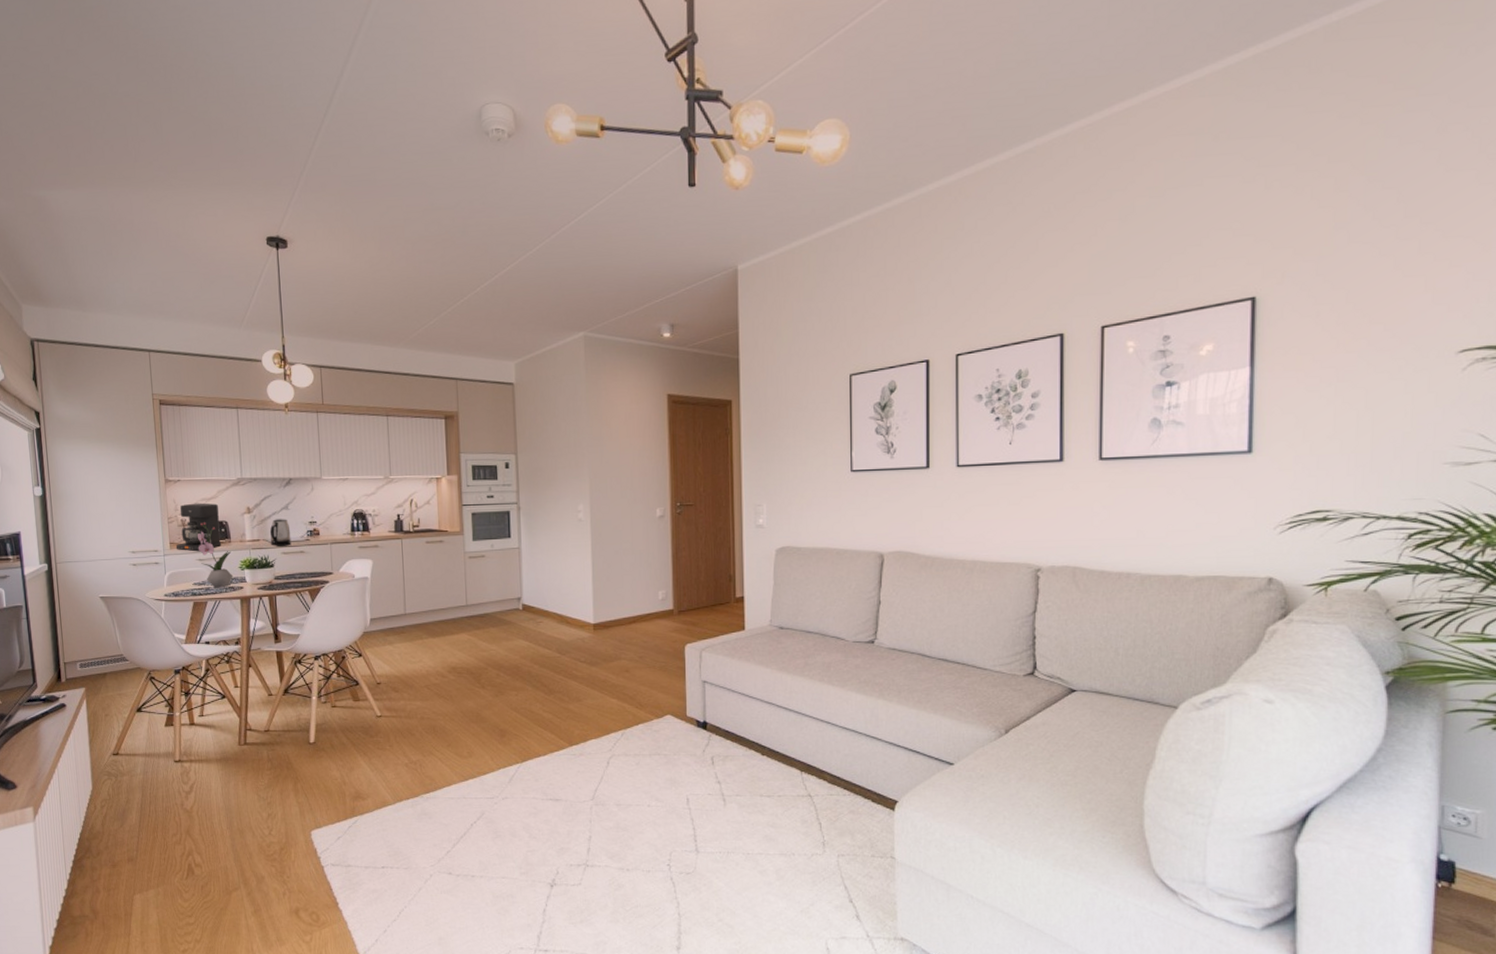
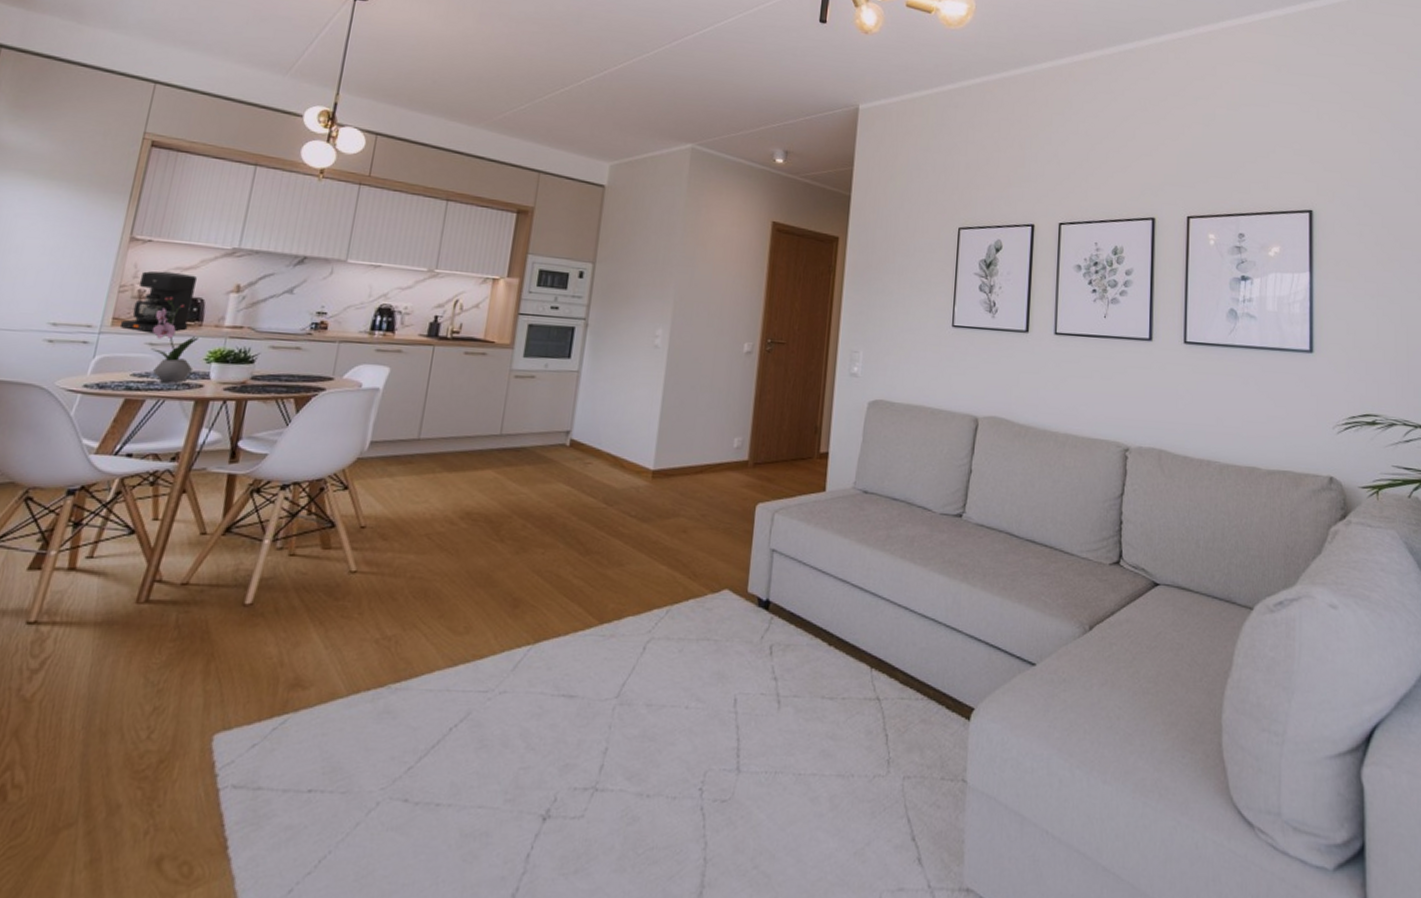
kettle: present [269,519,292,546] -> none [256,303,290,339]

